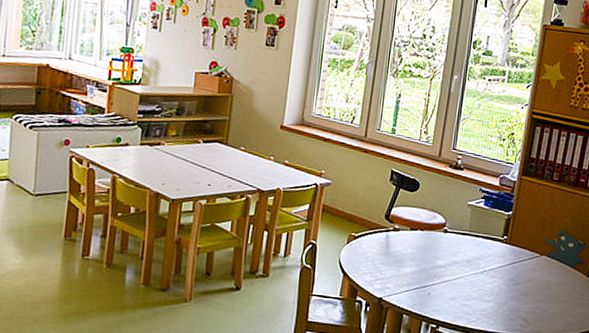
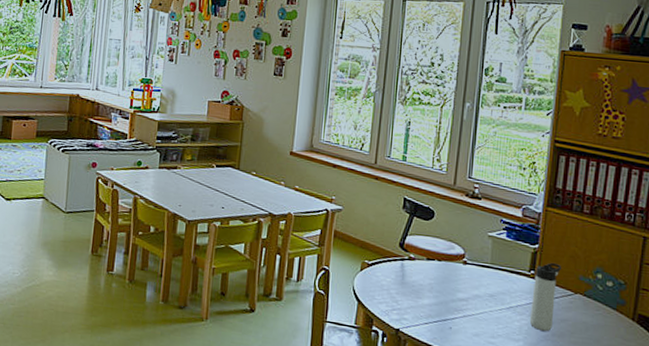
thermos bottle: none [500,227,531,291] -> present [529,262,561,331]

